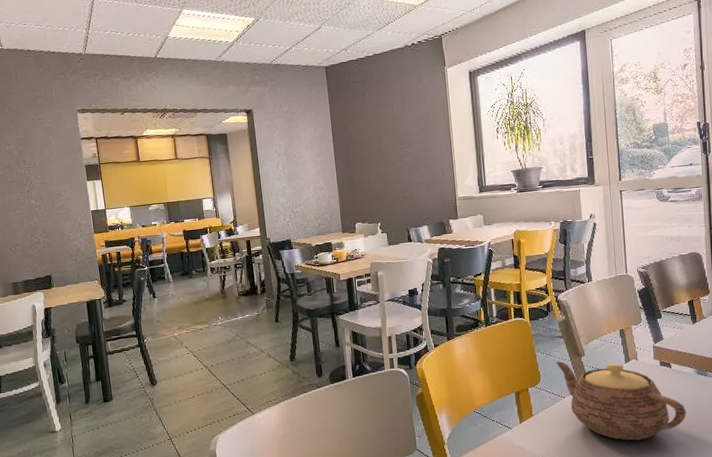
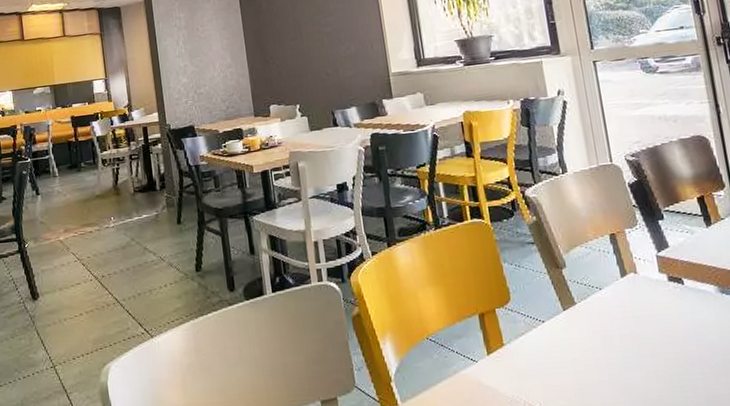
teapot: present [555,361,686,441] -> none [528,274,712,381]

